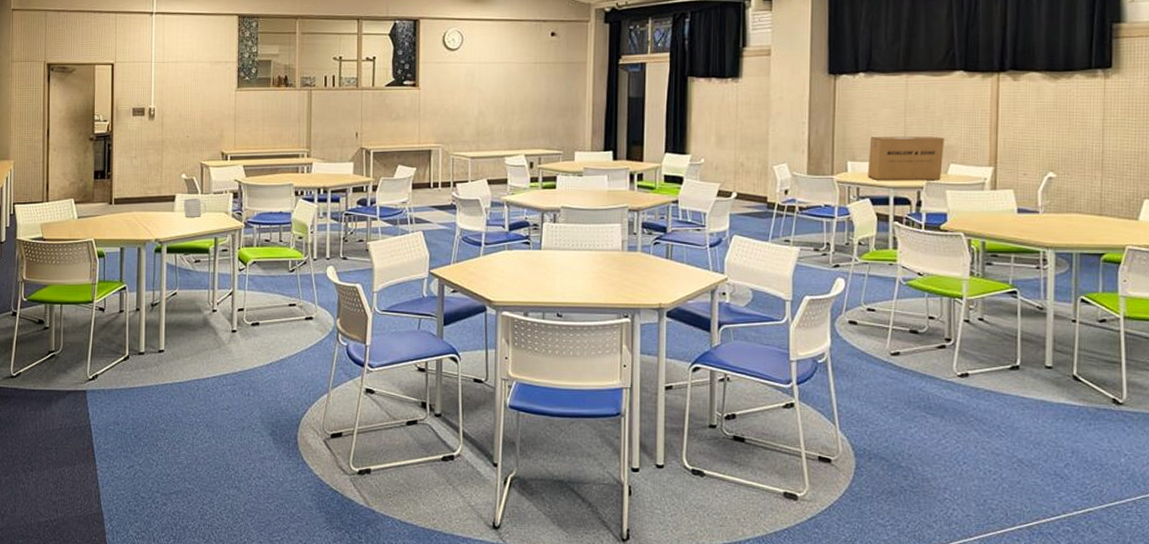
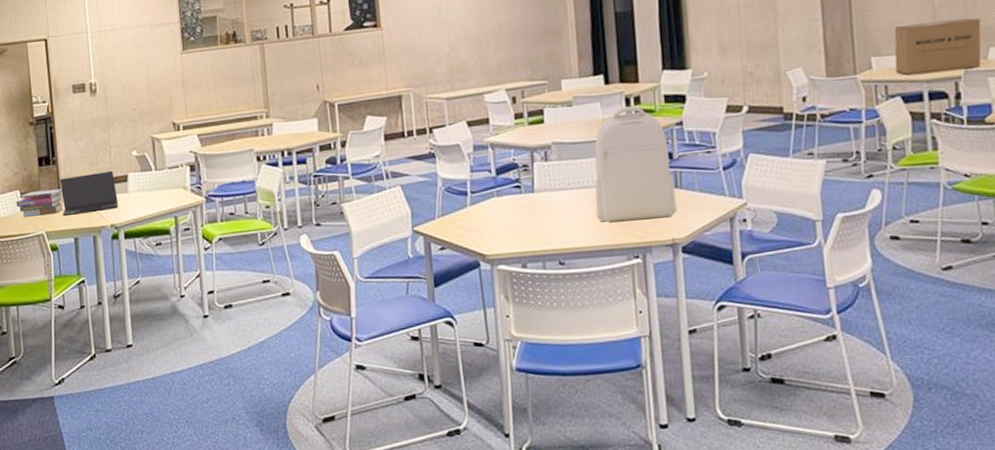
books: none [69,201,114,224] -> present [15,188,64,217]
laptop: none [111,189,164,227] -> present [60,170,118,217]
mug: present [183,199,206,217] -> none [136,176,163,198]
backpack: none [594,182,666,283] -> present [594,106,678,222]

